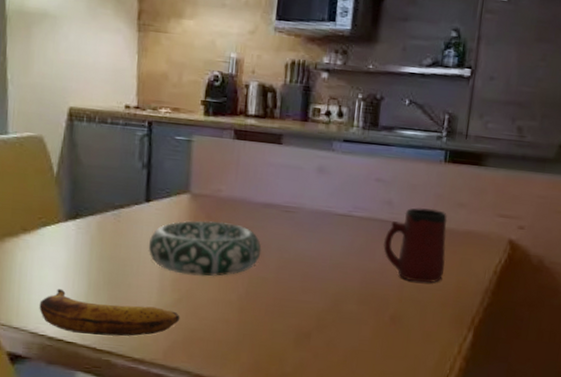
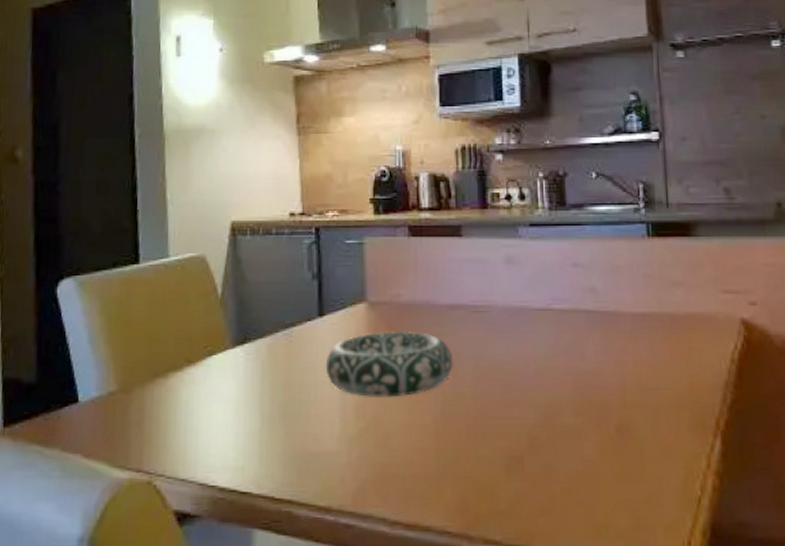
banana: present [39,288,180,337] -> none [208,427,368,482]
mug: present [383,208,448,283] -> none [592,291,671,382]

